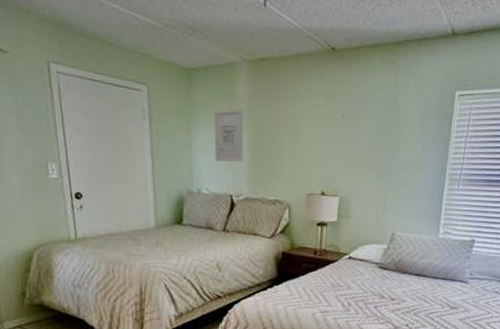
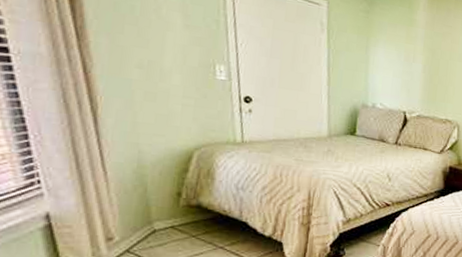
wall art: present [214,108,243,162] -> none [391,32,420,82]

